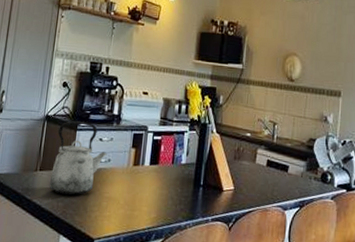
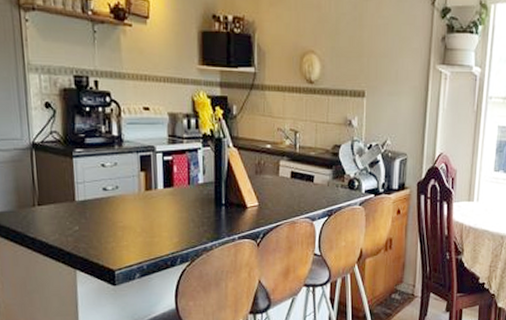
kettle: present [49,121,107,196] -> none [50,147,113,229]

